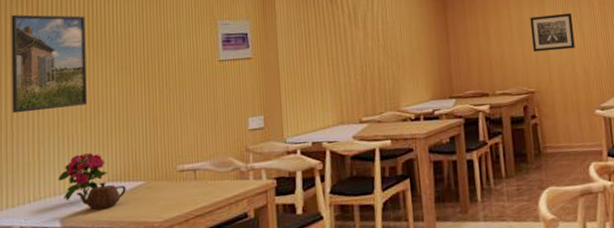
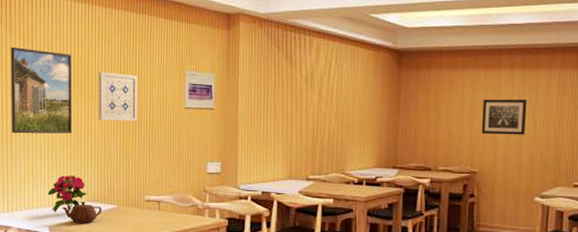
wall art: none [117,31,164,86] -> present [98,72,137,121]

